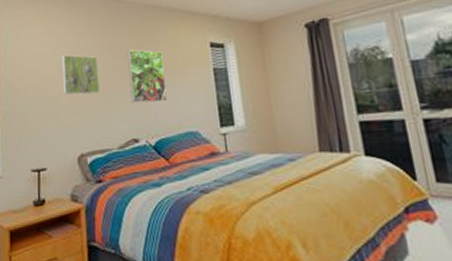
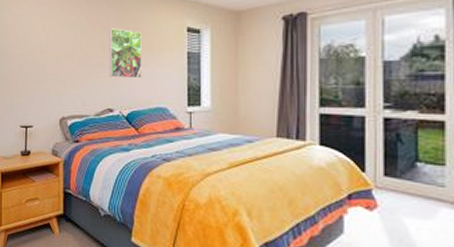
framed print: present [61,54,100,95] -> none [50,28,82,66]

